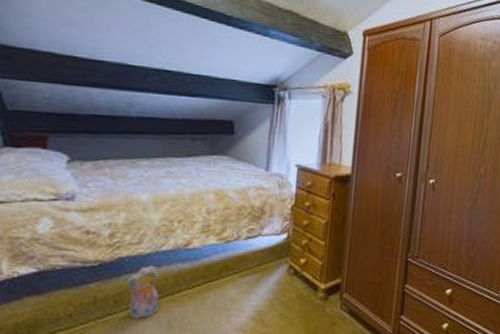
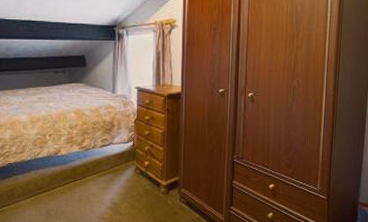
plush toy: present [126,265,159,320] -> none [15,169,39,210]

